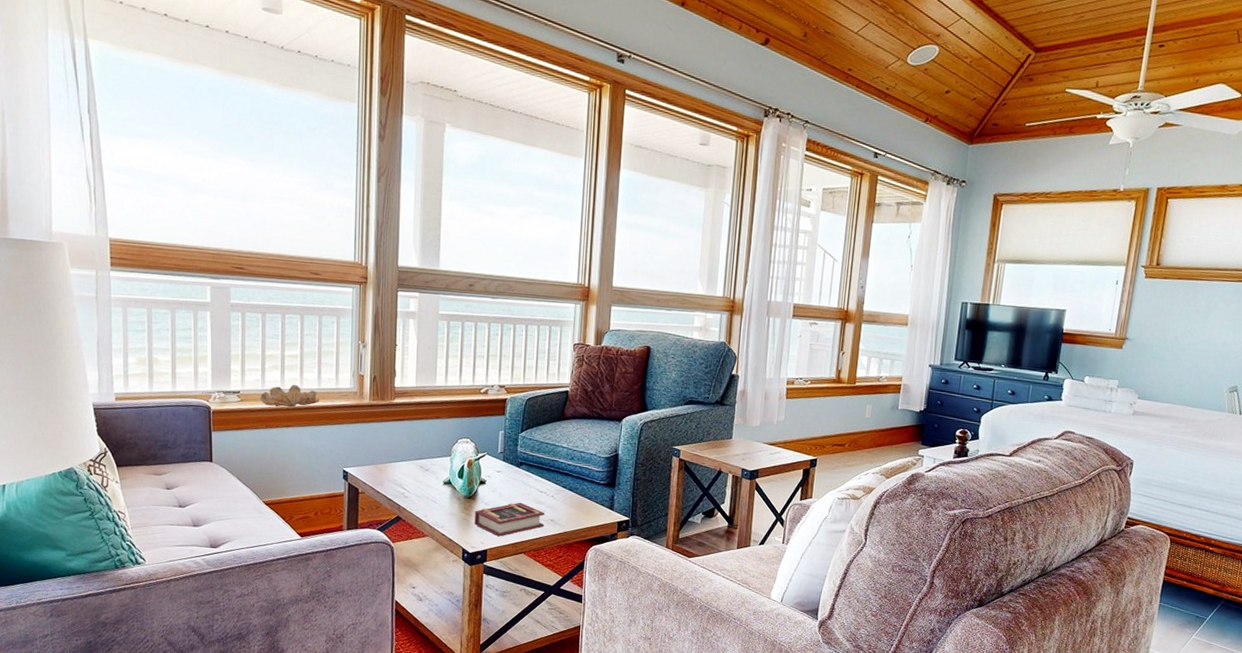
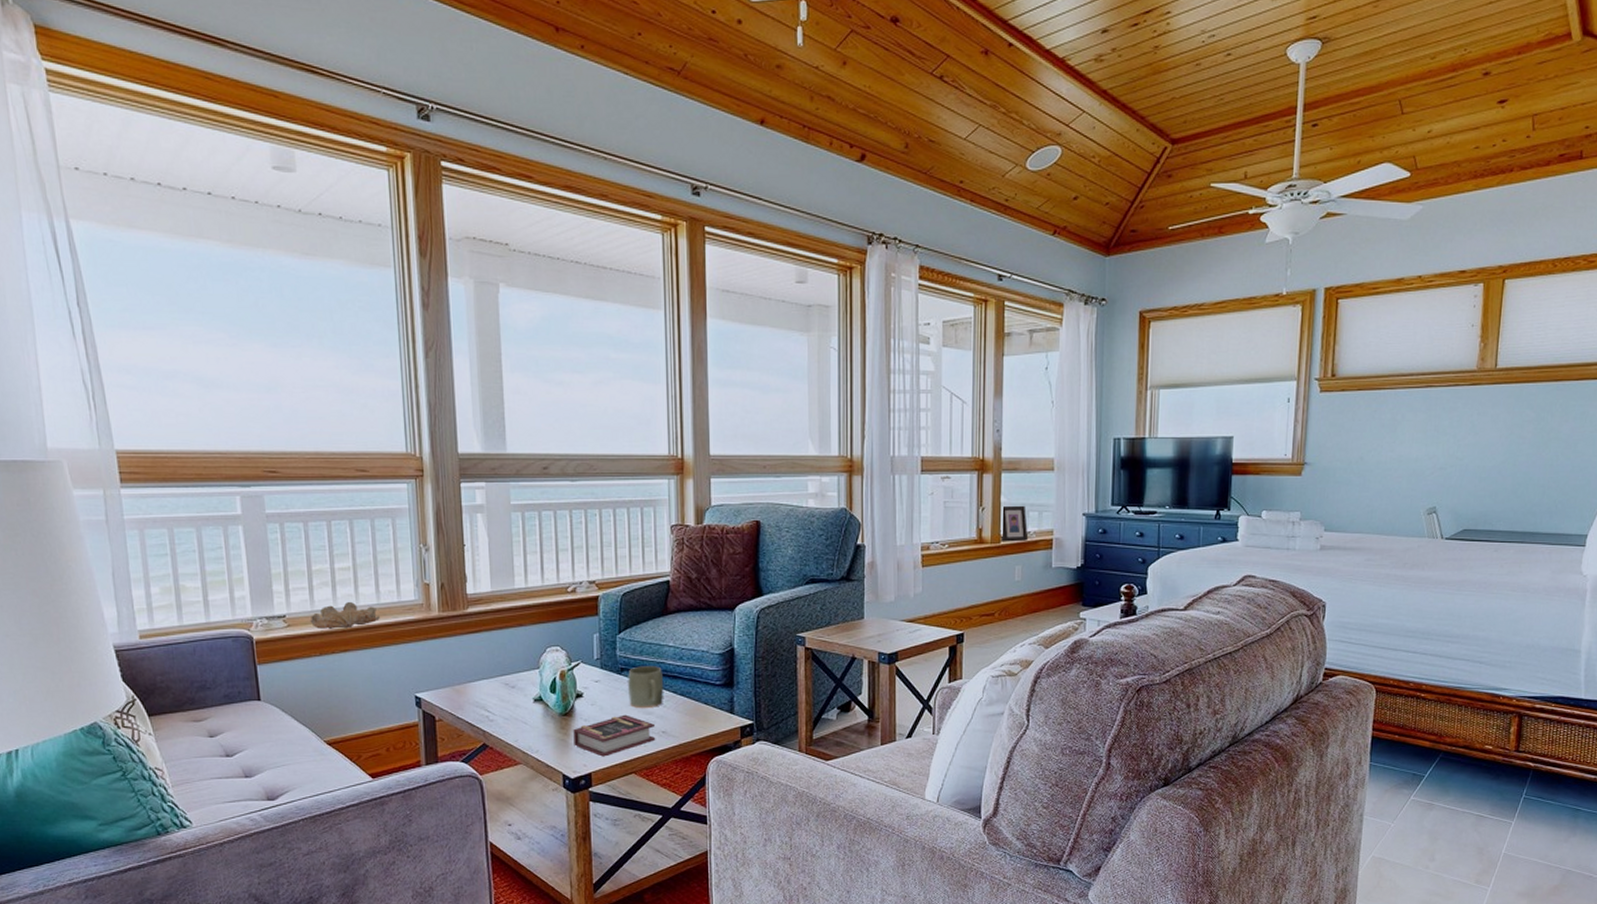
mug: none [524,462,556,499] -> present [628,666,664,708]
picture frame: none [856,352,881,385] -> present [1000,505,1029,542]

